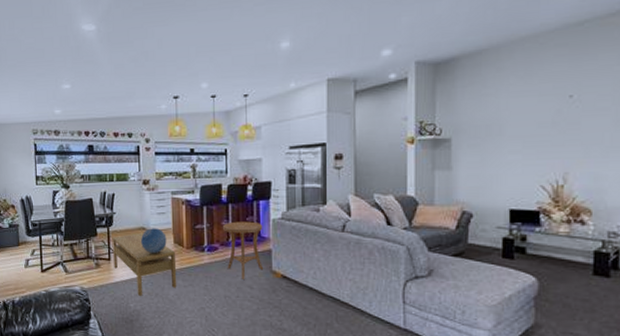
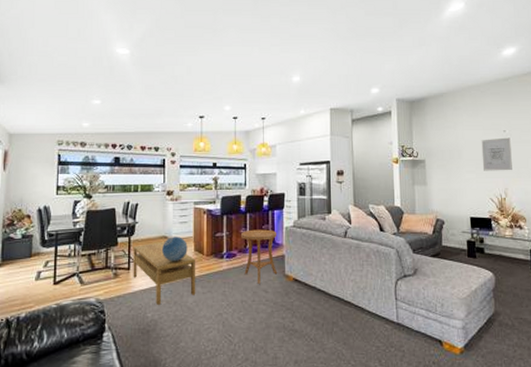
wall art: none [533,104,580,151] -> present [481,137,512,171]

